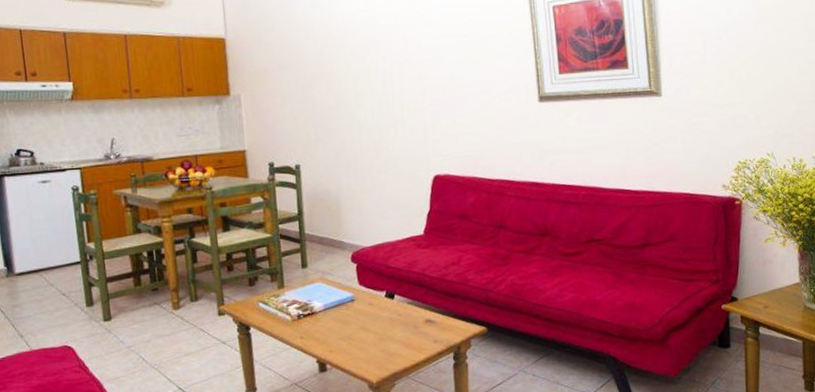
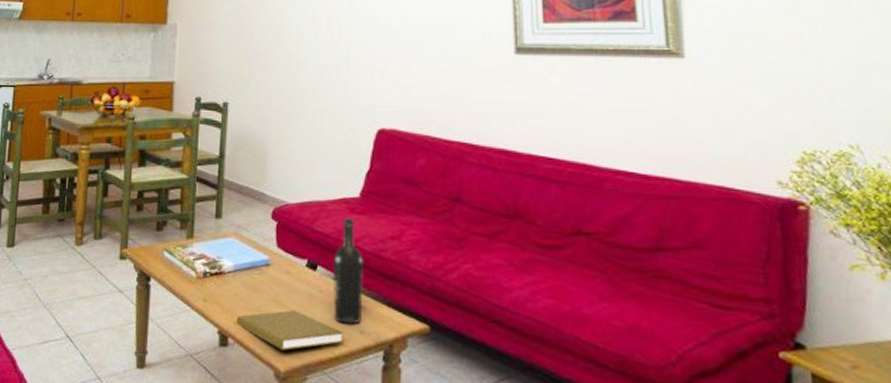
book: none [331,333,422,366] -> present [236,310,344,351]
wine bottle: none [407,253,434,337] -> present [332,218,363,325]

